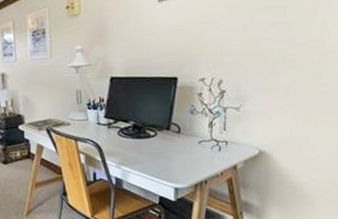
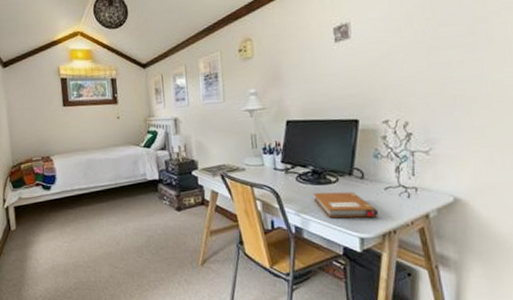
notebook: none [133,145,192,170] -> present [313,192,379,218]

